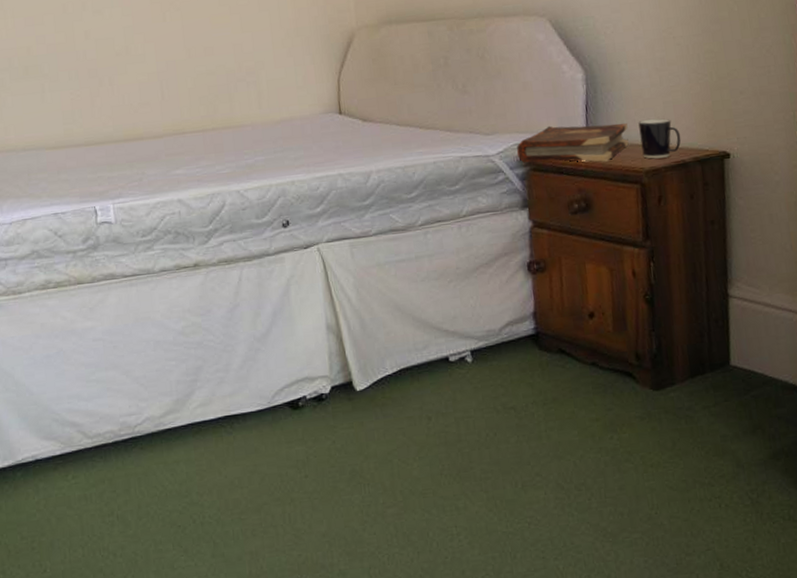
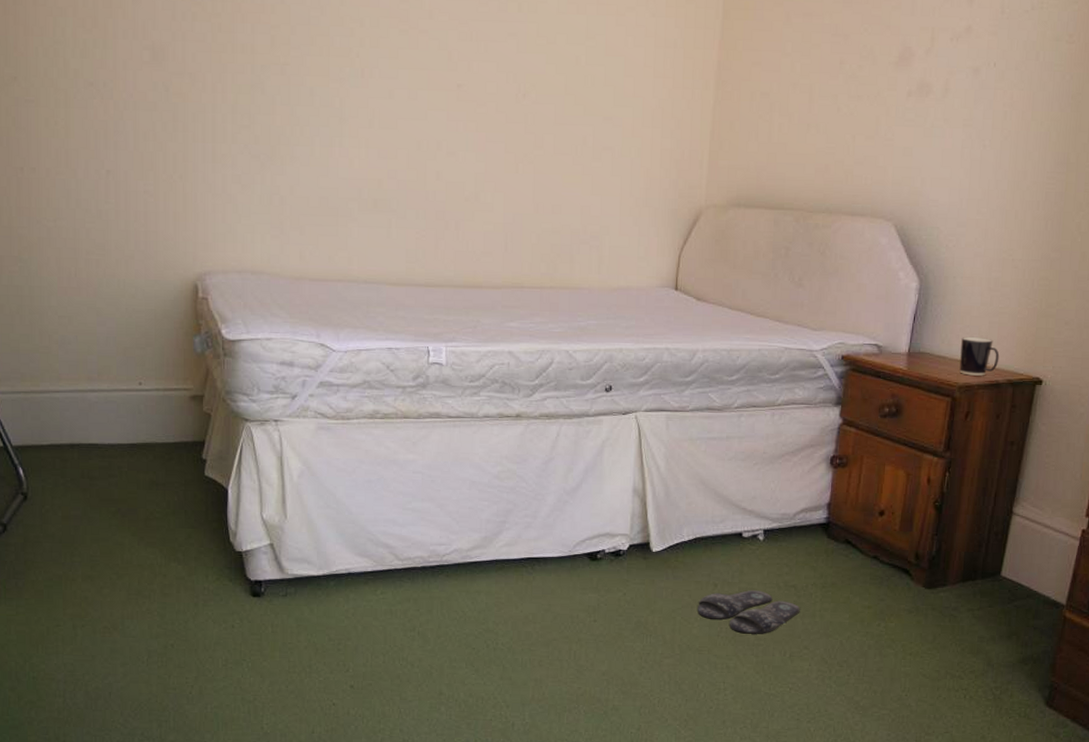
slippers: none [413,417,525,468] -> present [698,589,800,634]
book: present [517,123,629,163] -> none [840,329,951,372]

